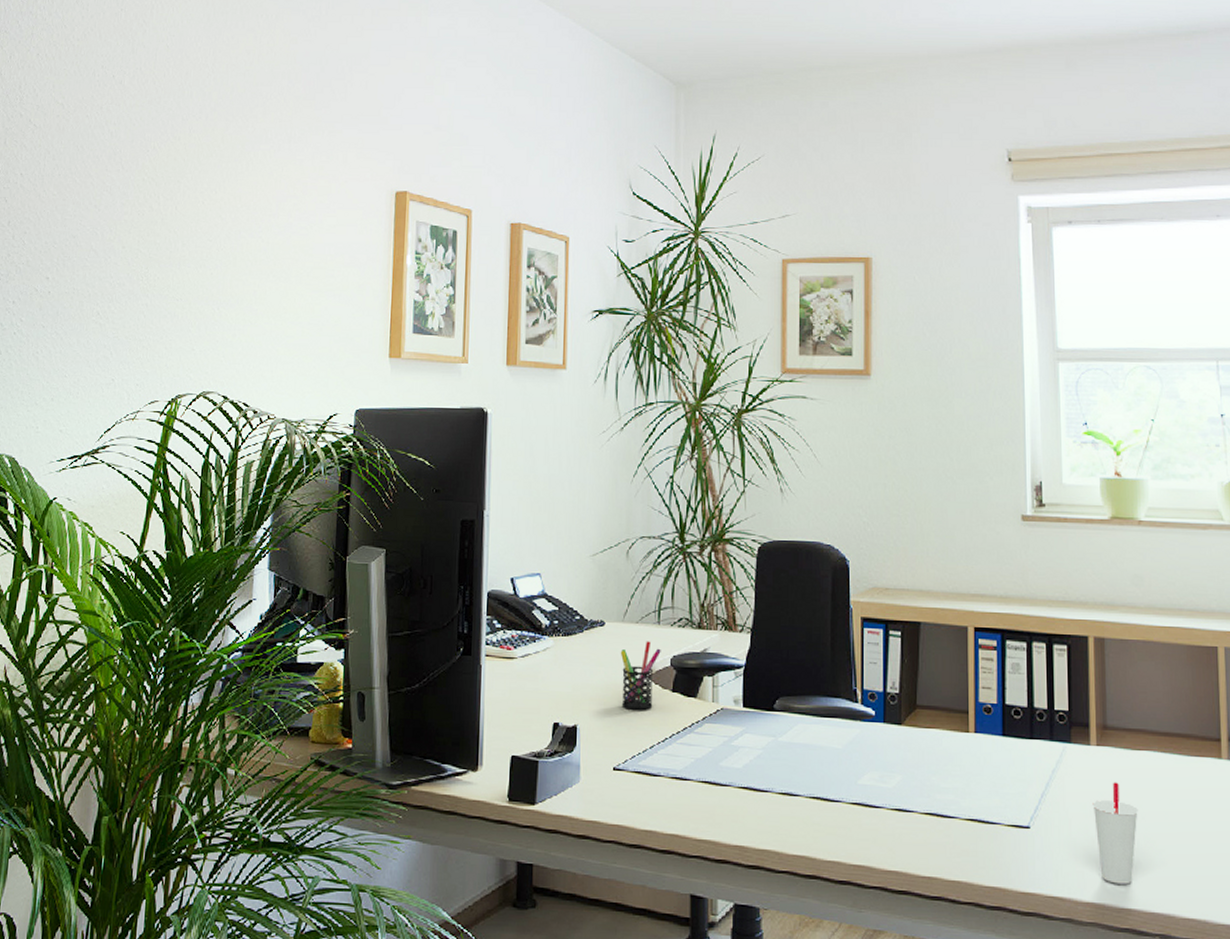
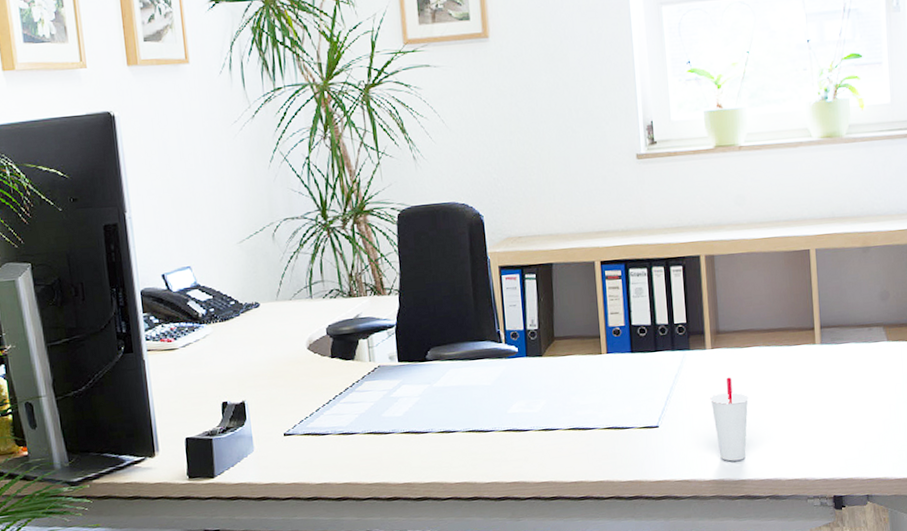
pen holder: present [620,641,661,710] -> none [277,315,316,380]

